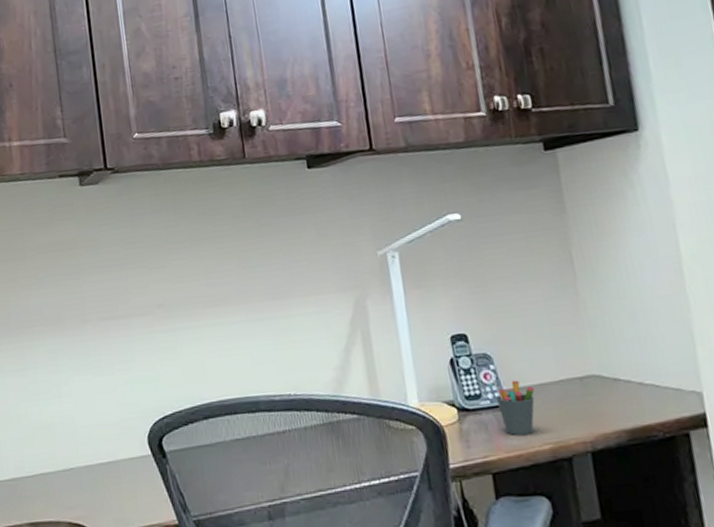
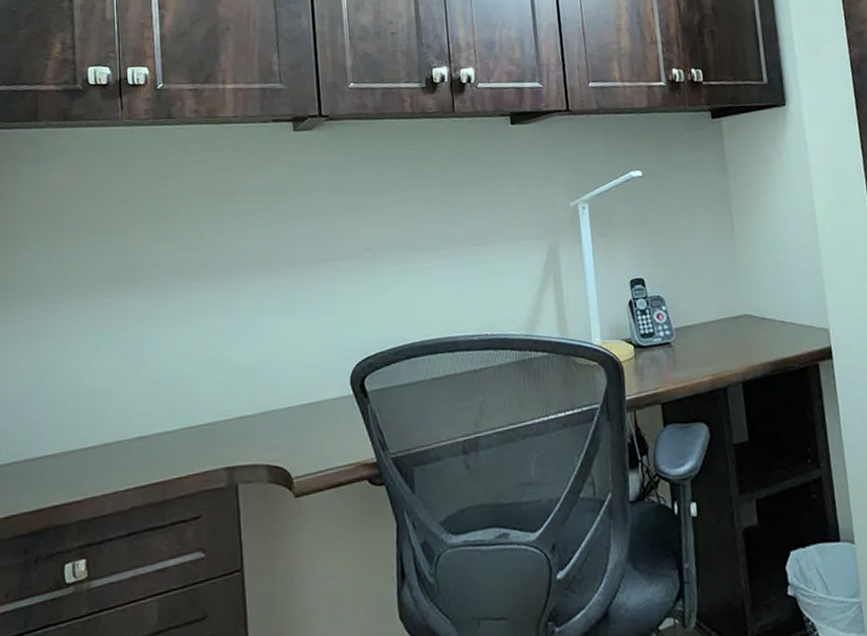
pen holder: present [492,379,535,436] -> none [664,319,698,369]

